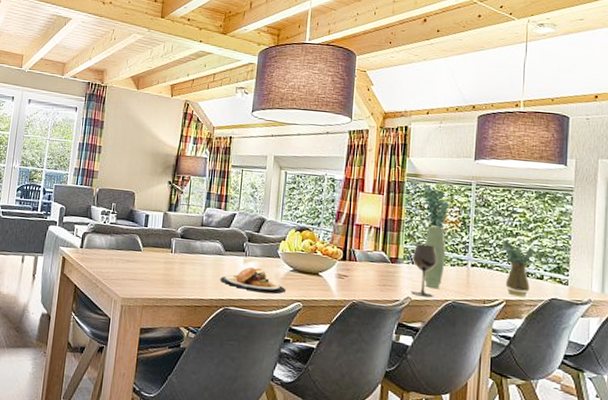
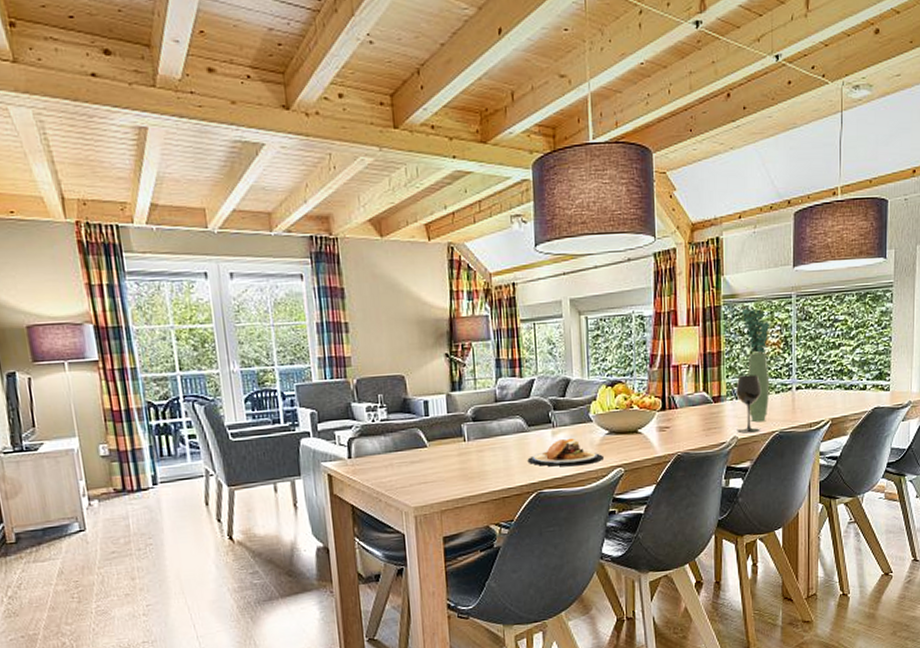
vase: present [501,238,535,298] -> none [825,352,858,413]

